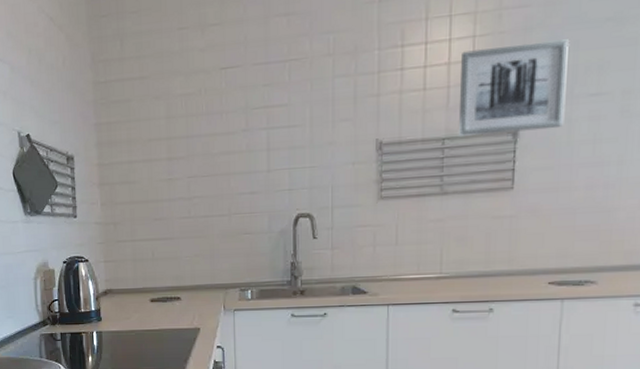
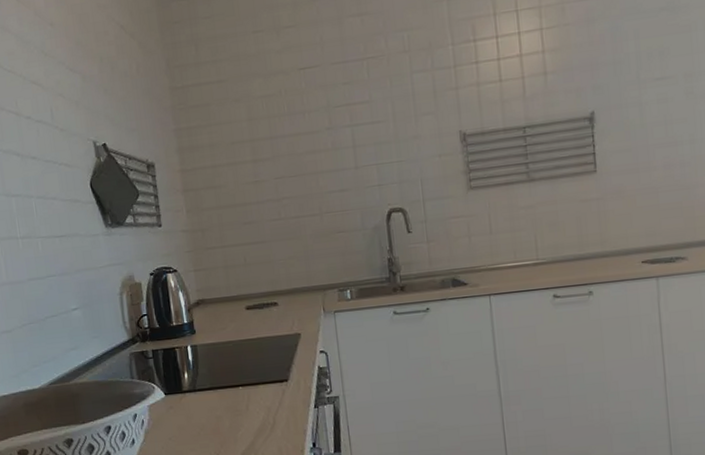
wall art: present [458,39,569,136] -> none [531,28,635,124]

